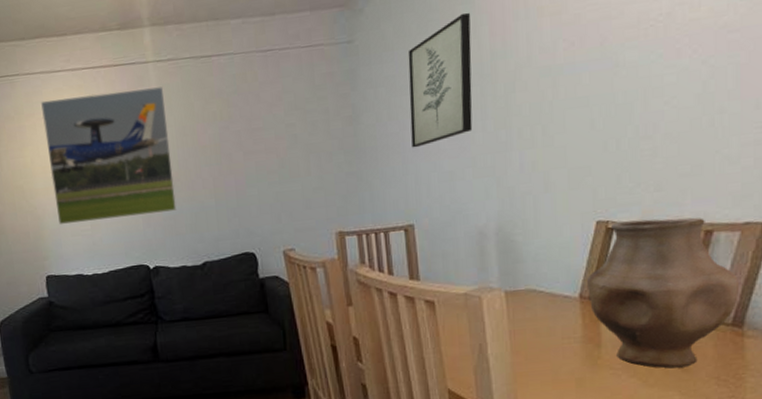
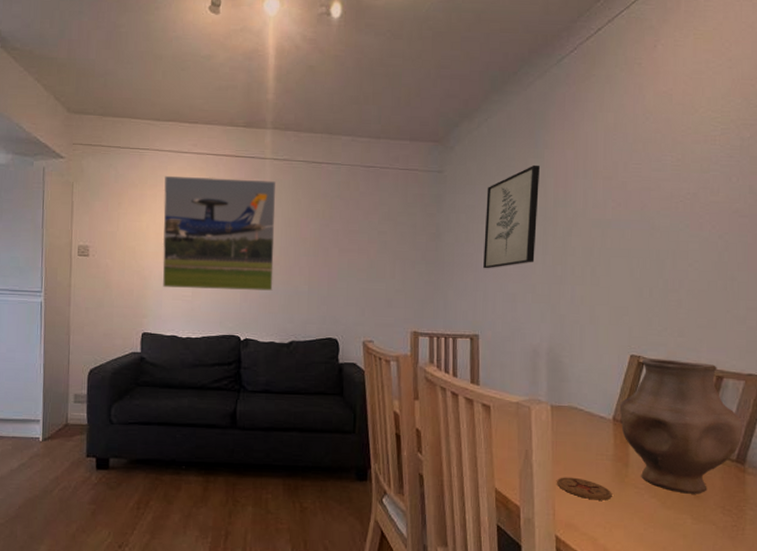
coaster: none [518,366,584,388] -> present [557,477,612,501]

